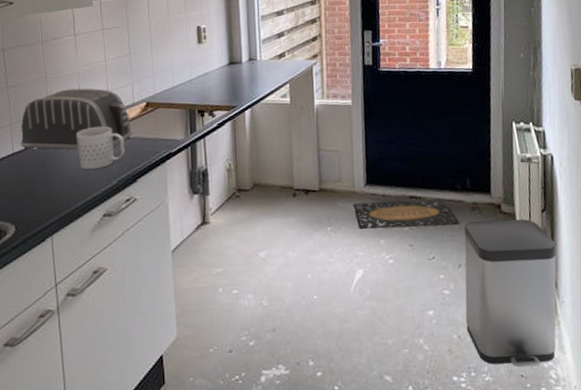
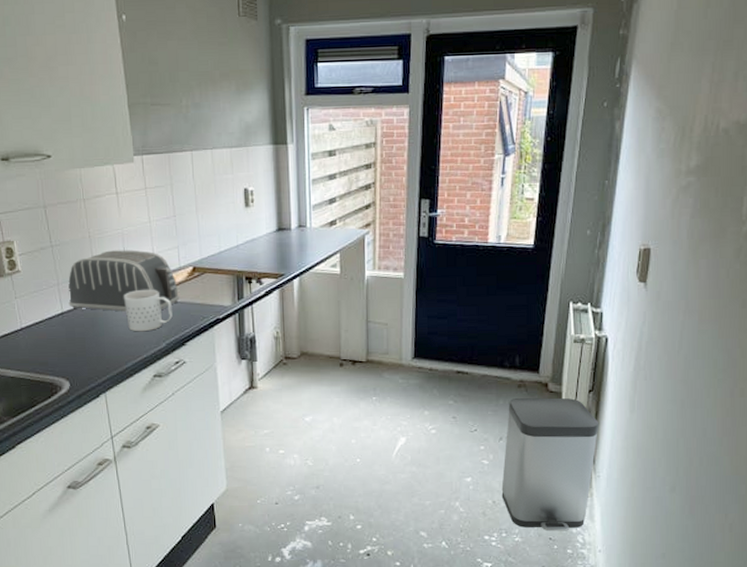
doormat: present [354,199,460,229] -> none [400,375,505,401]

